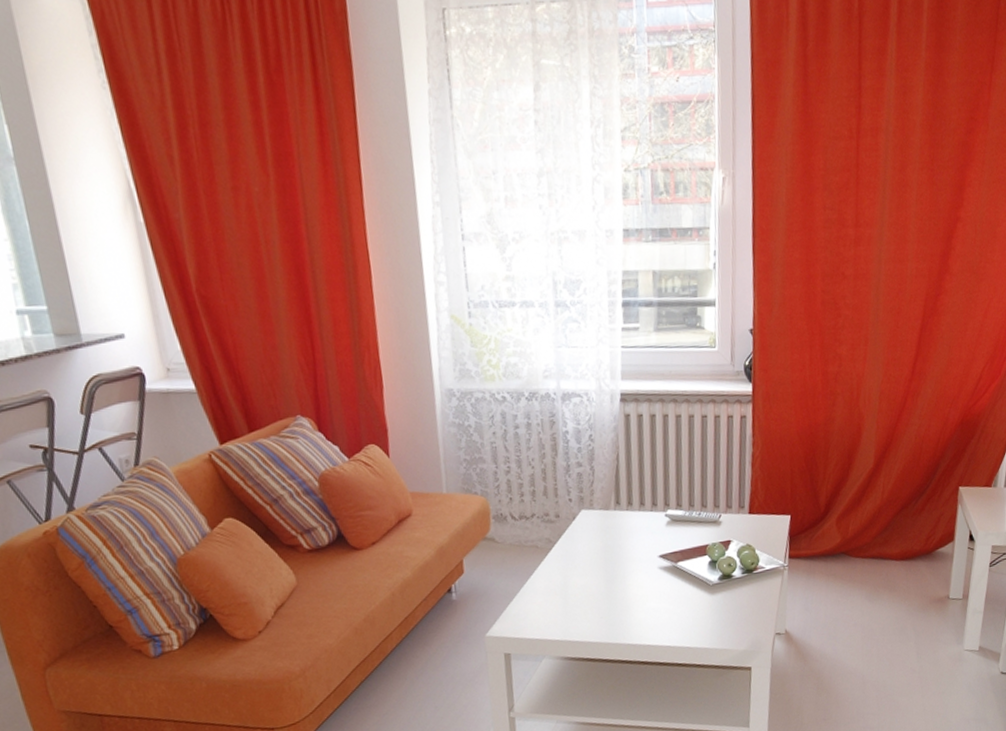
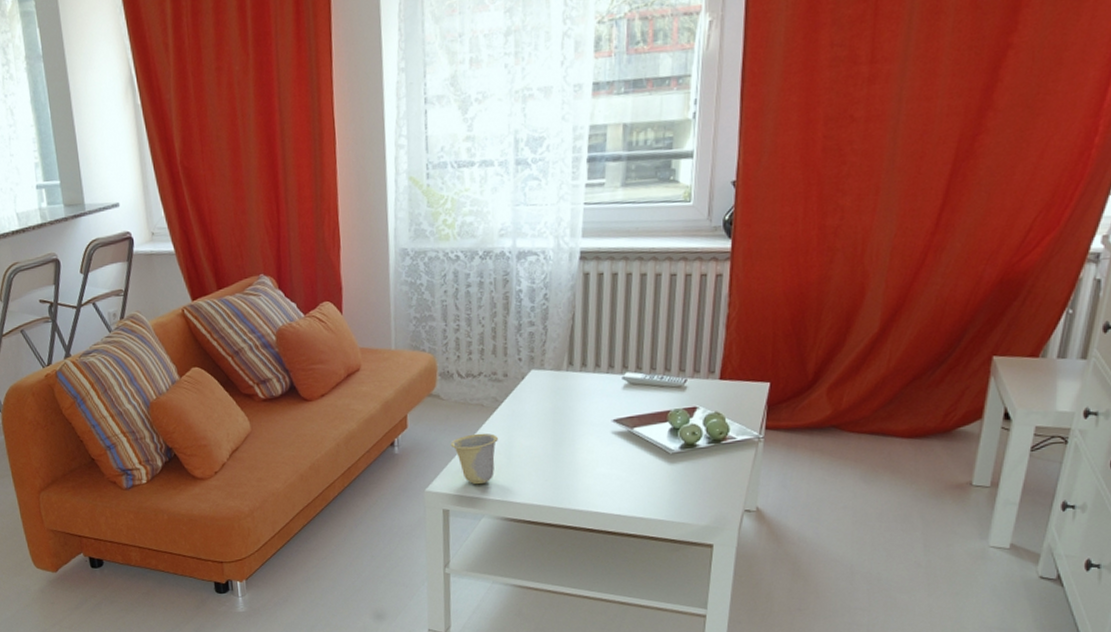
cup: none [508,574,555,627] -> present [450,433,499,485]

